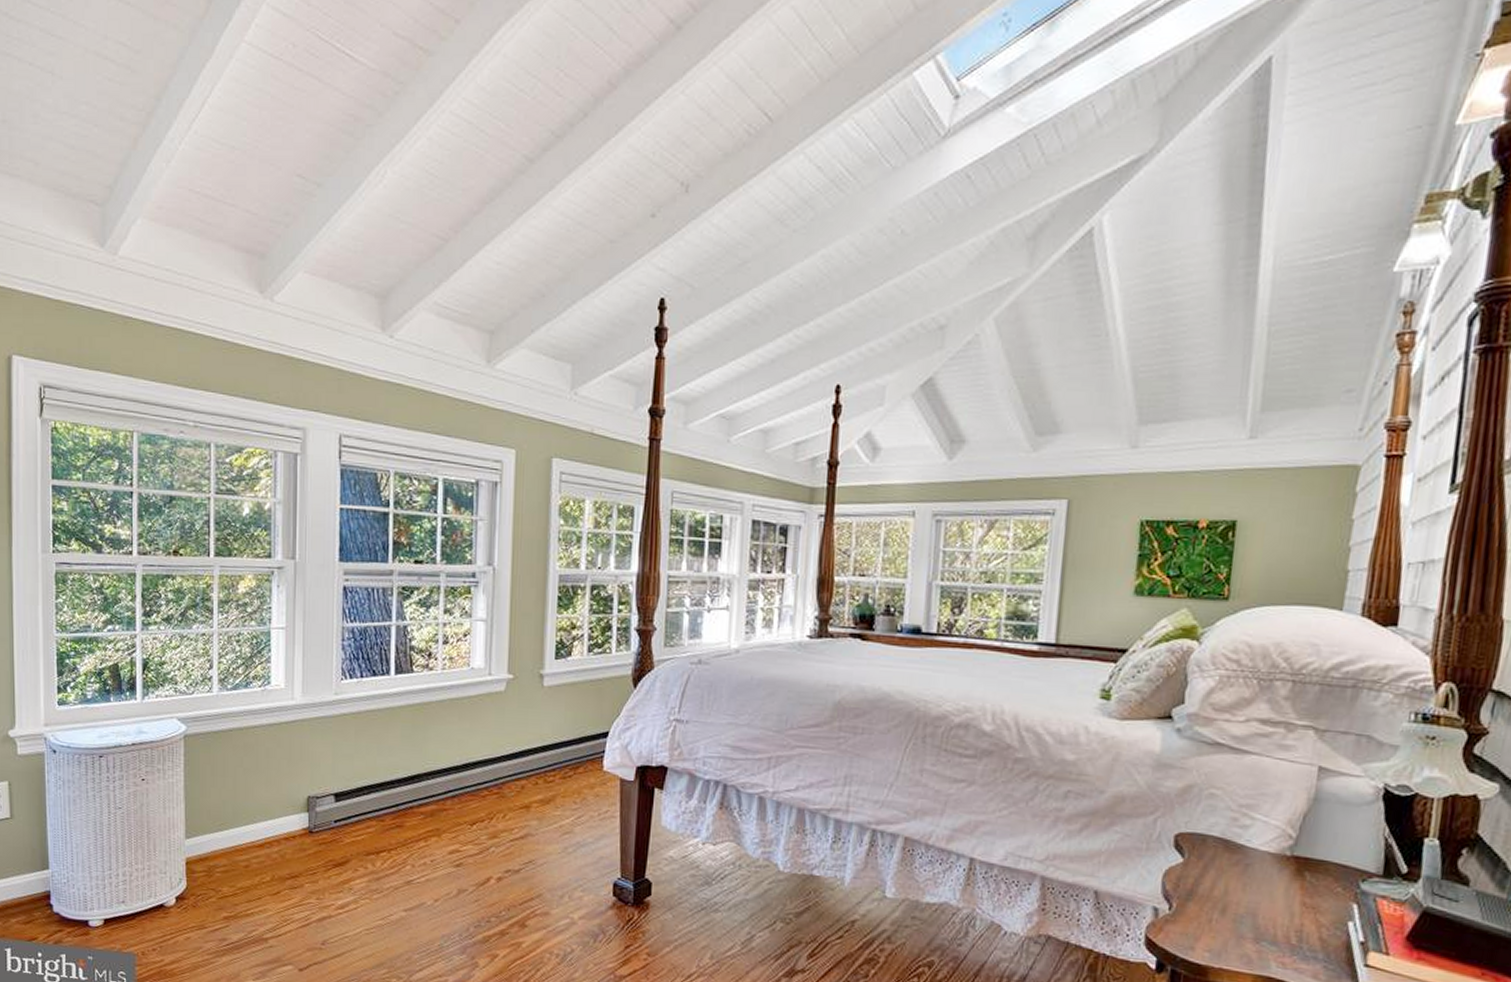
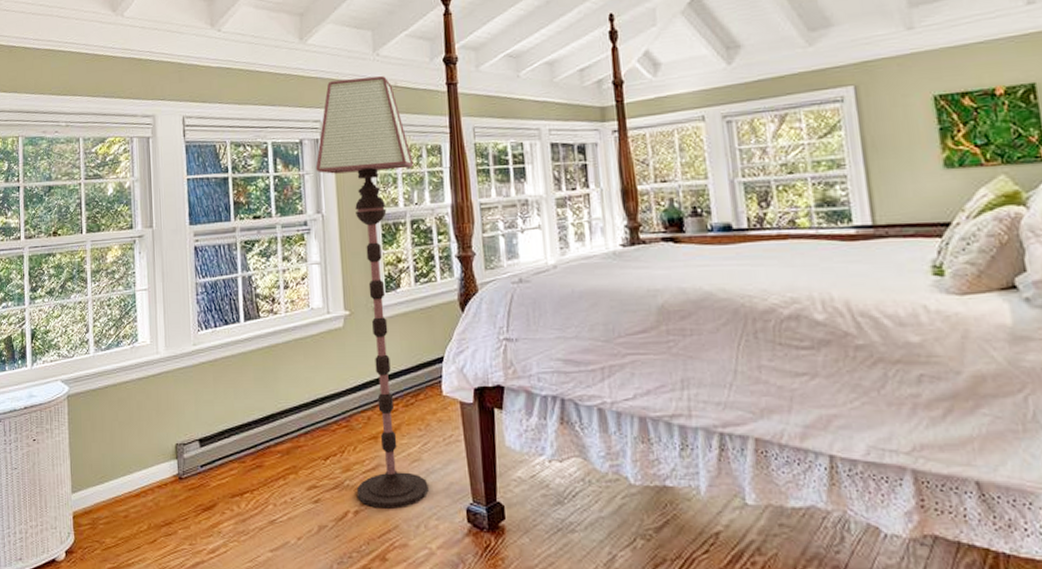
floor lamp: none [491,417,602,878] -> present [315,76,429,509]

